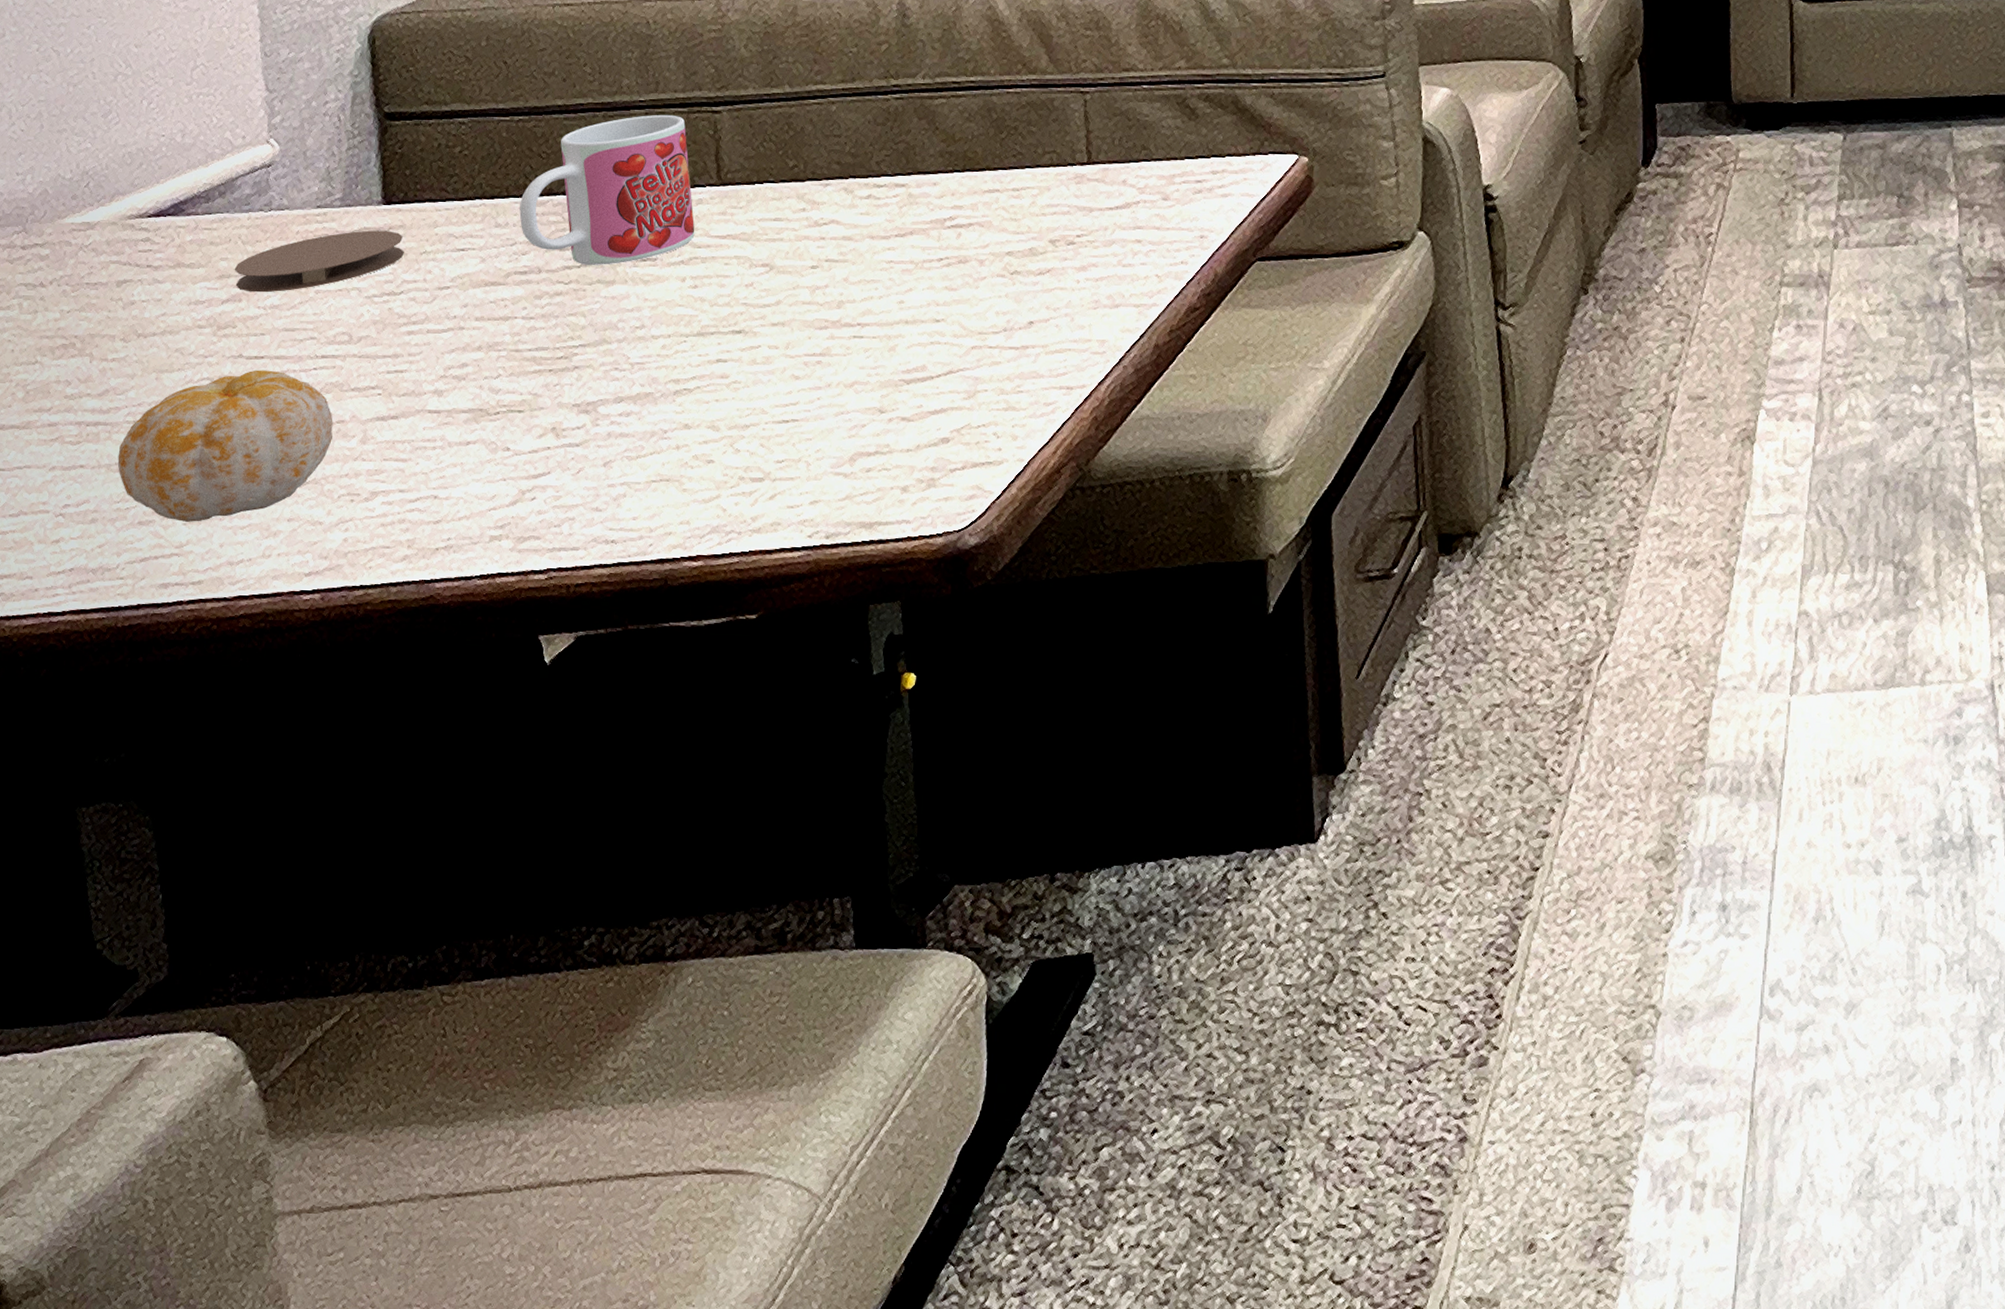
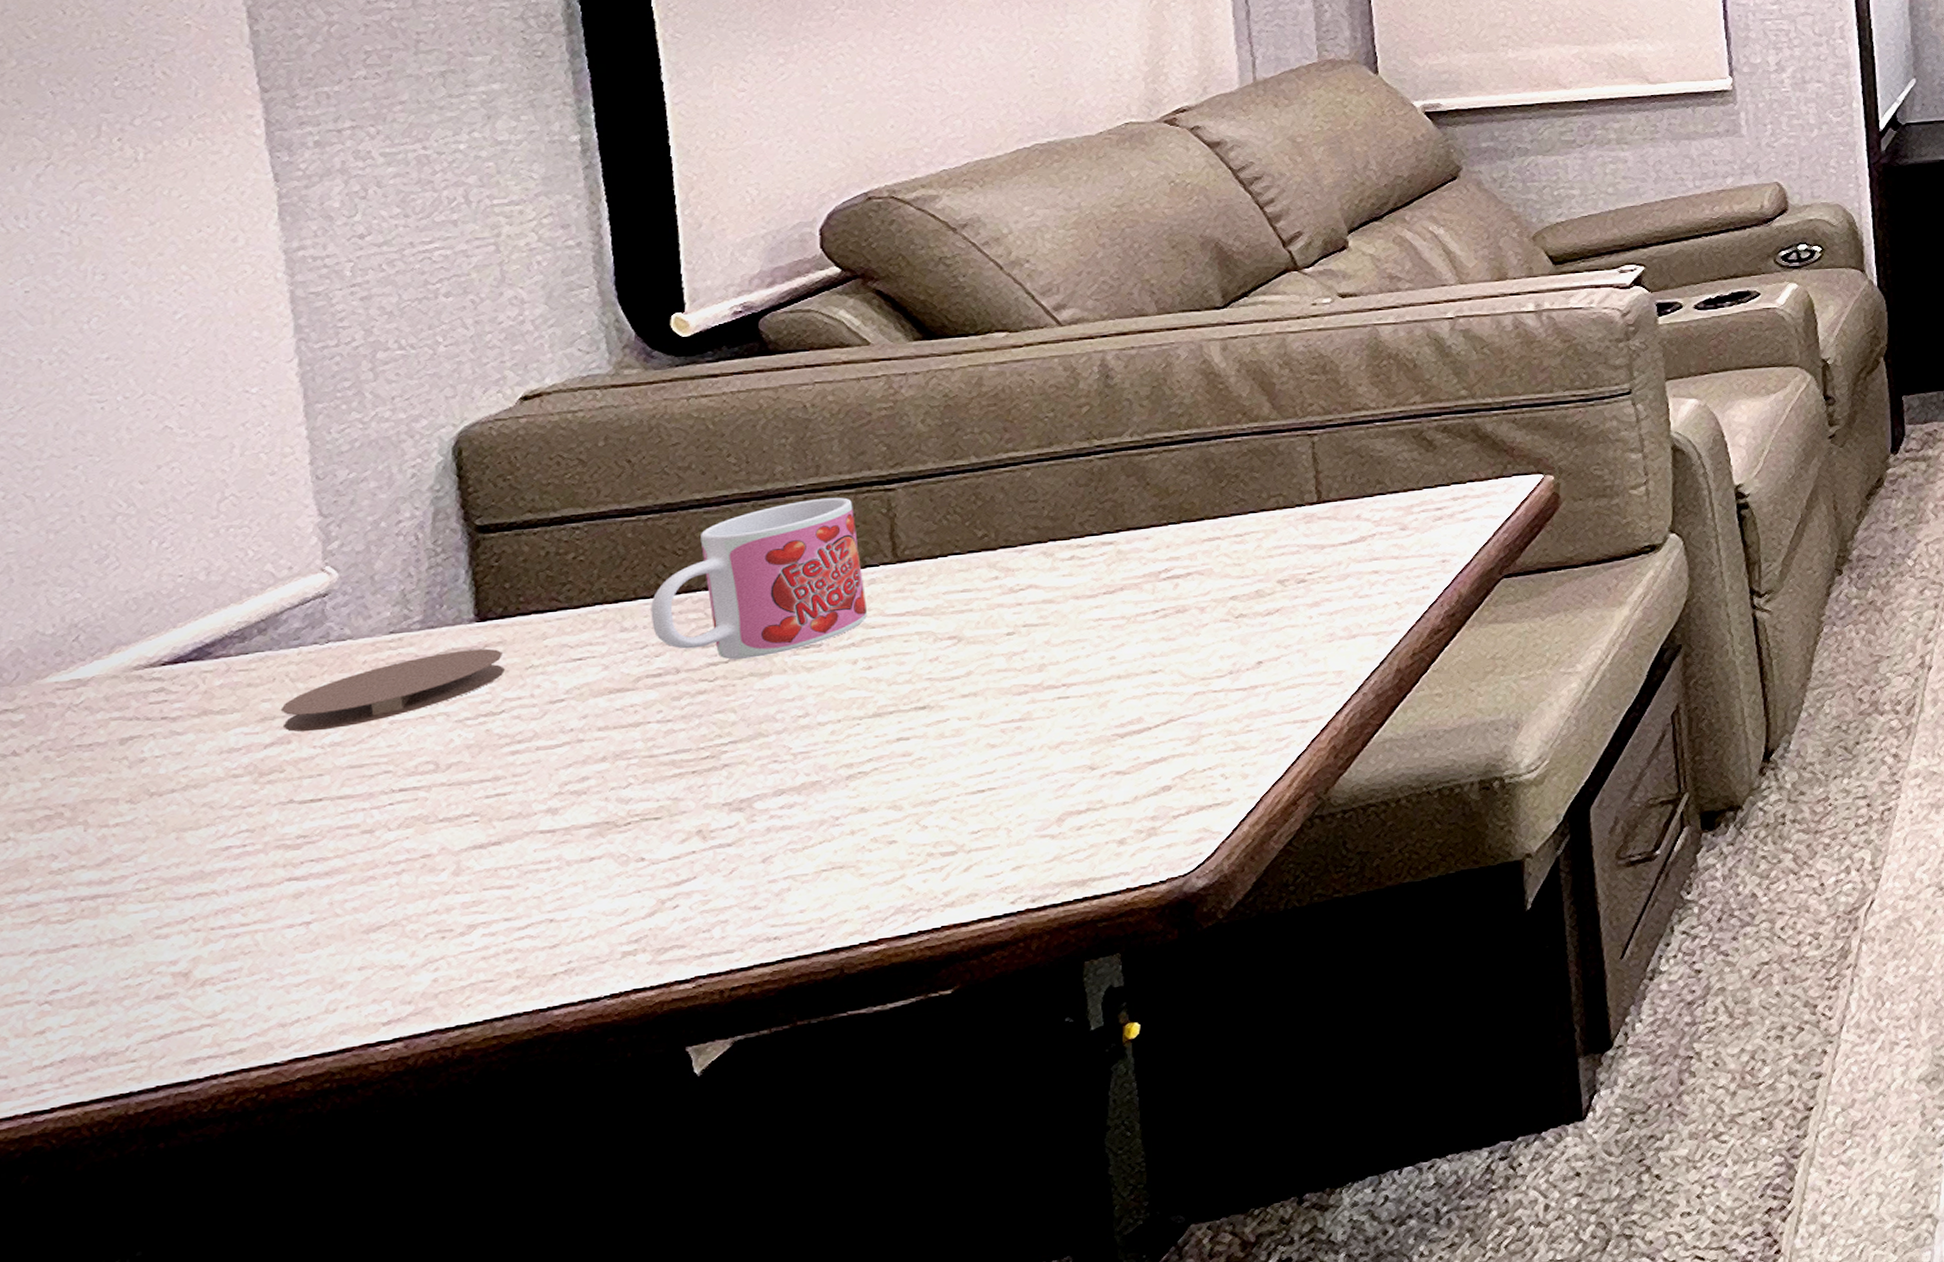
fruit: present [117,370,334,522] -> none [125,812,417,989]

